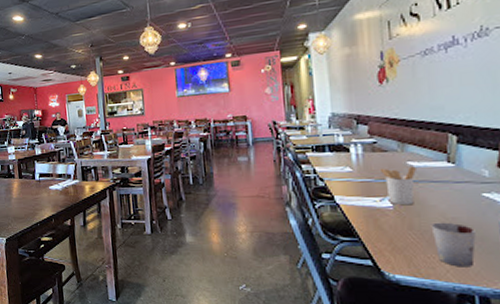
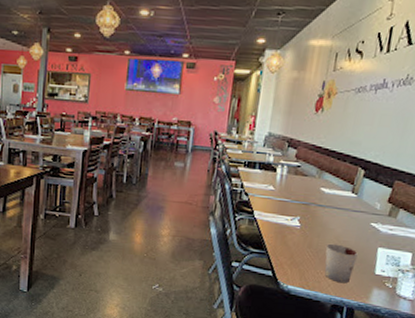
utensil holder: present [379,166,416,206] -> none [297,190,327,227]

